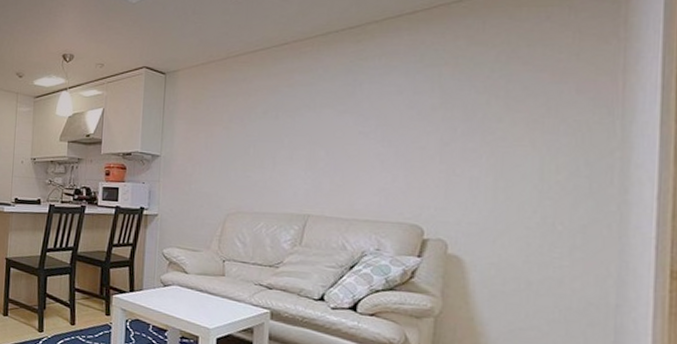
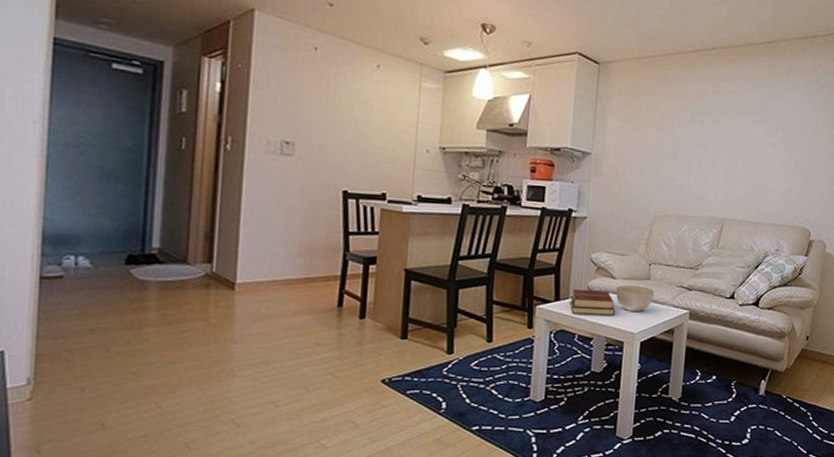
books: none [144,282,189,309] -> present [570,289,615,316]
bowl: none [188,280,230,308] -> present [615,285,655,313]

